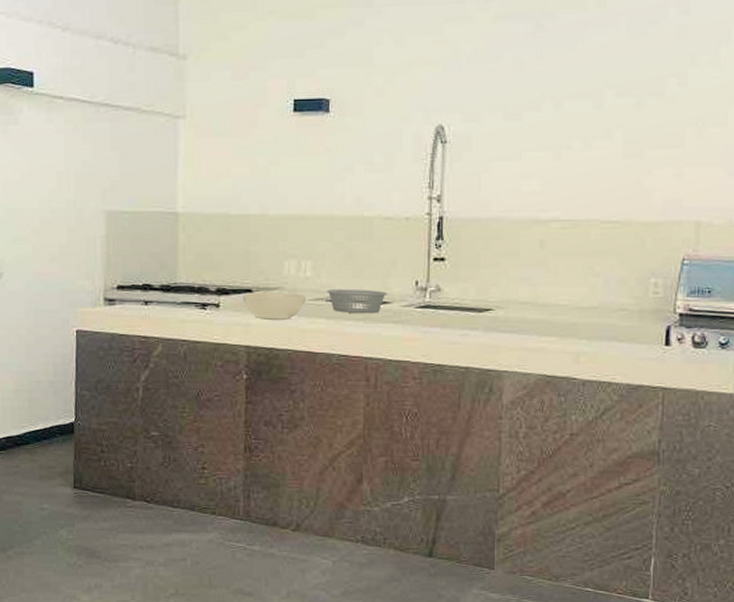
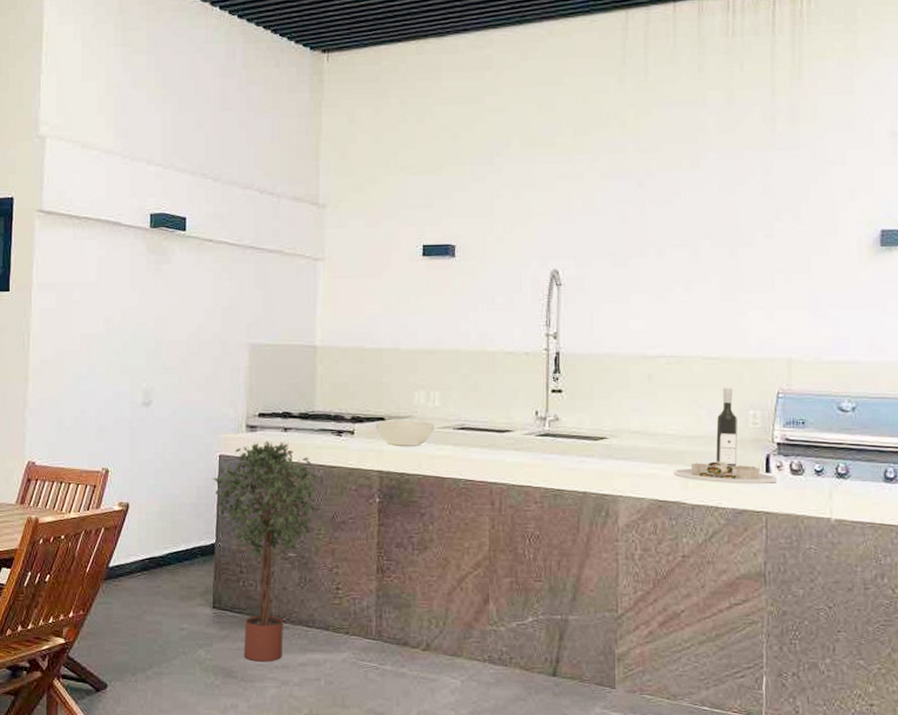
potted tree: none [69,315,185,542] -> present [212,441,321,662]
colander: present [327,289,388,314] -> none [454,417,510,441]
platter: none [563,334,678,358] -> present [672,461,778,485]
bottle: none [610,253,636,339] -> present [715,387,738,466]

